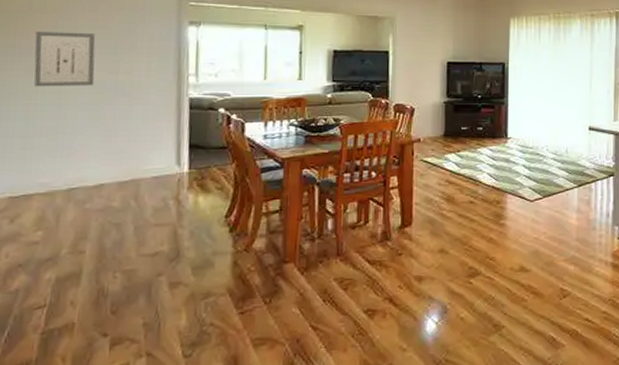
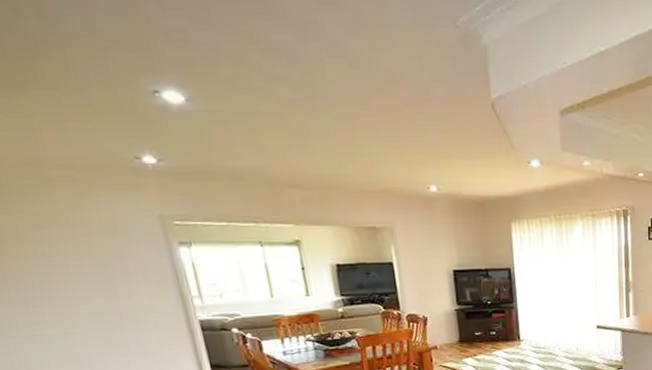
wall art: present [34,31,96,87] -> none [16,259,96,318]

